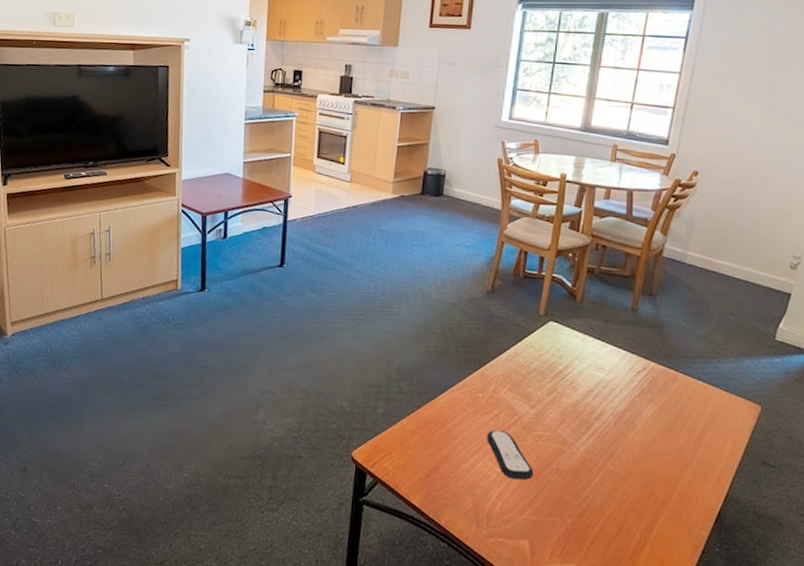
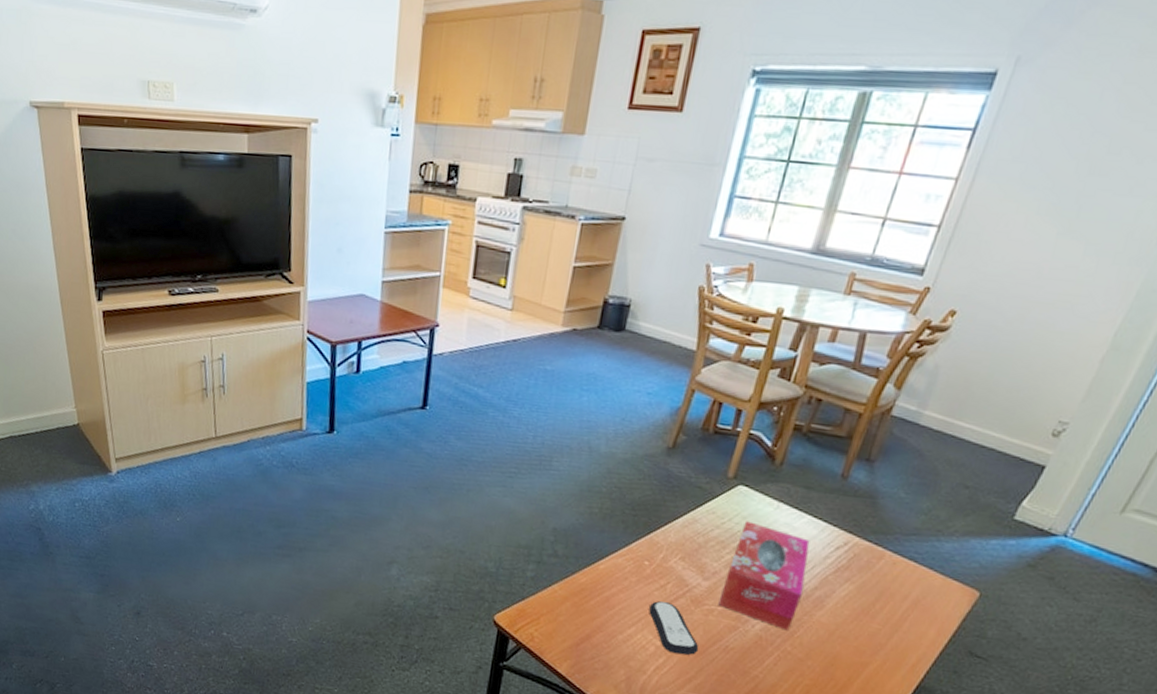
tissue box: none [545,353,615,451] -> present [718,521,810,631]

